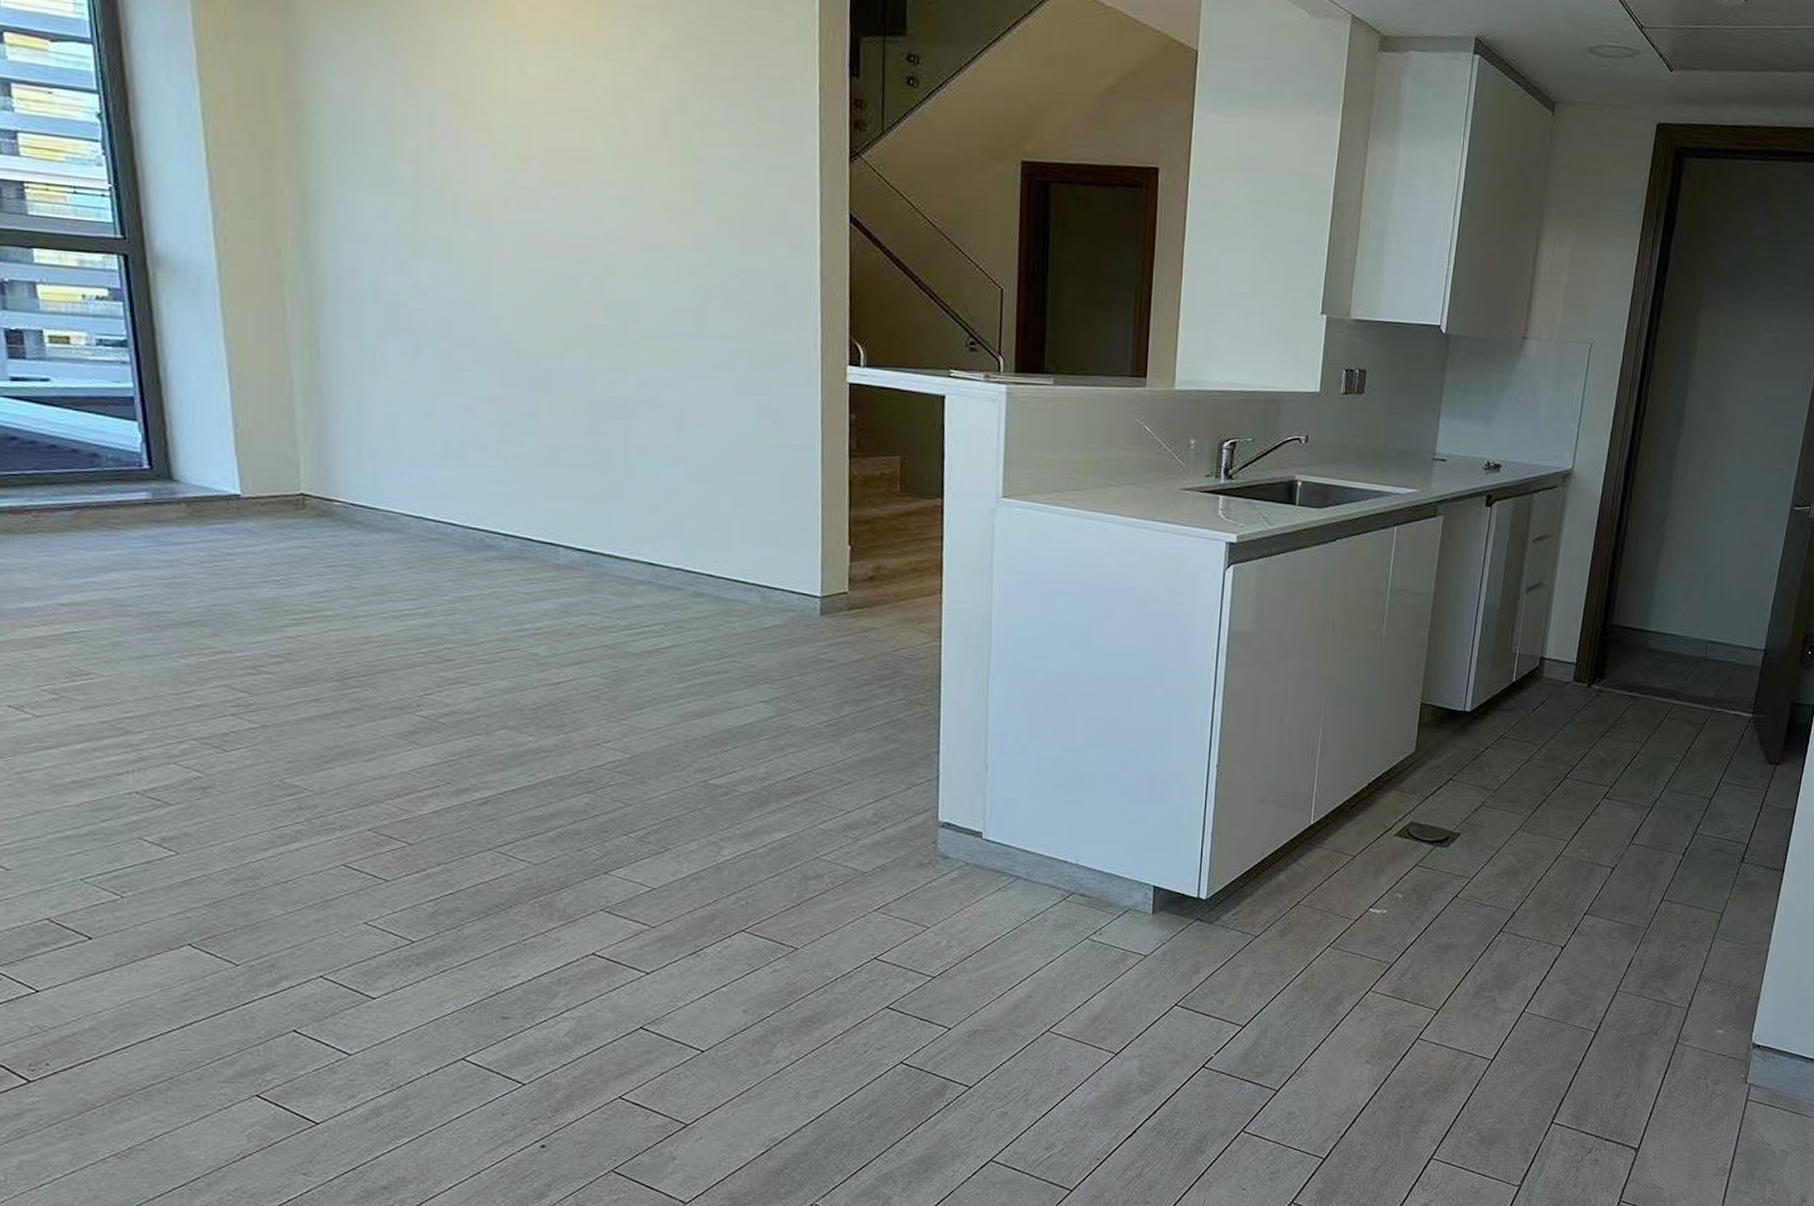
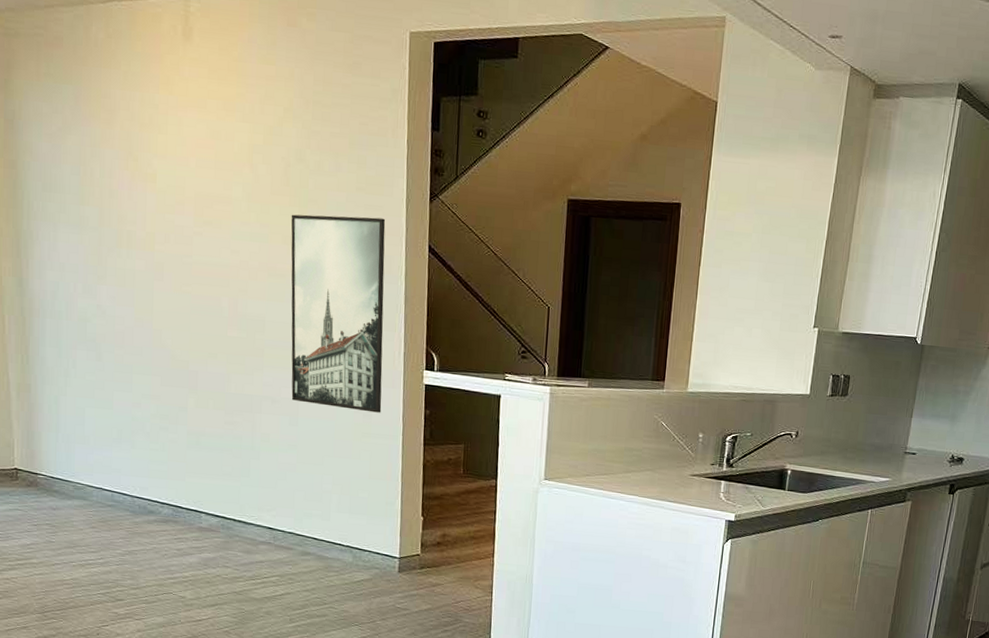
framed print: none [671,174,794,419] -> present [291,214,386,413]

